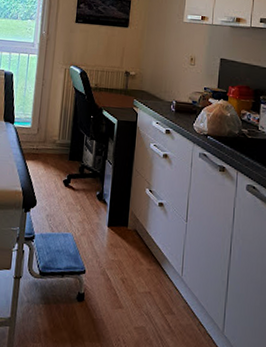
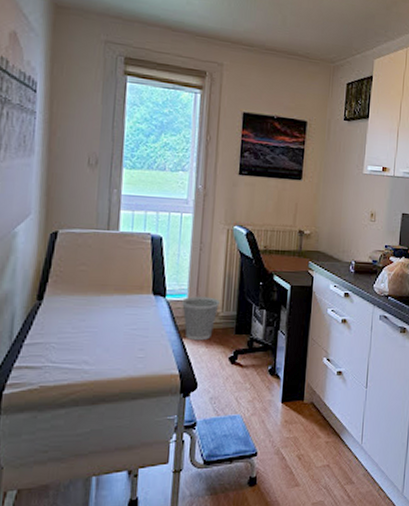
wastebasket: none [26,124,57,164] -> present [182,296,220,341]

